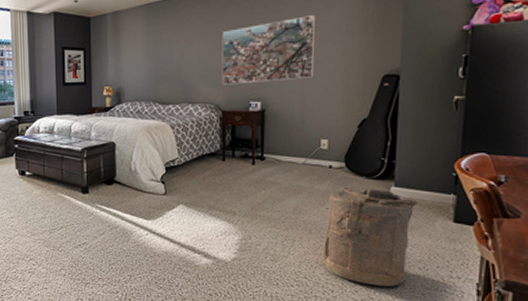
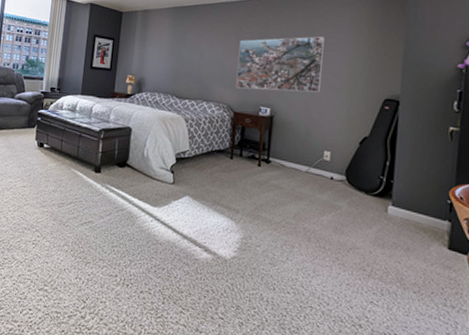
laundry hamper: present [322,186,419,286] -> none [319,199,415,307]

